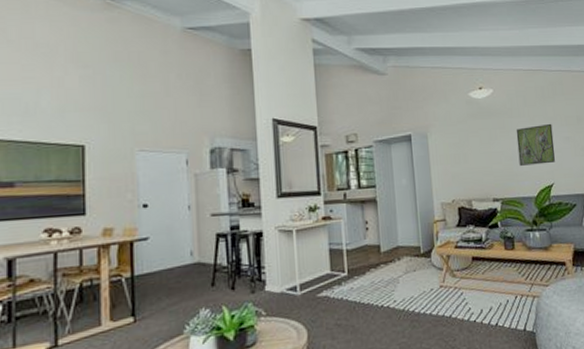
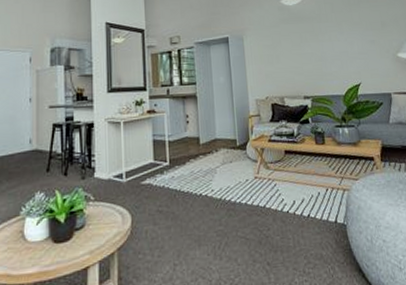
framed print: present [516,123,555,166] -> none [324,28,362,66]

